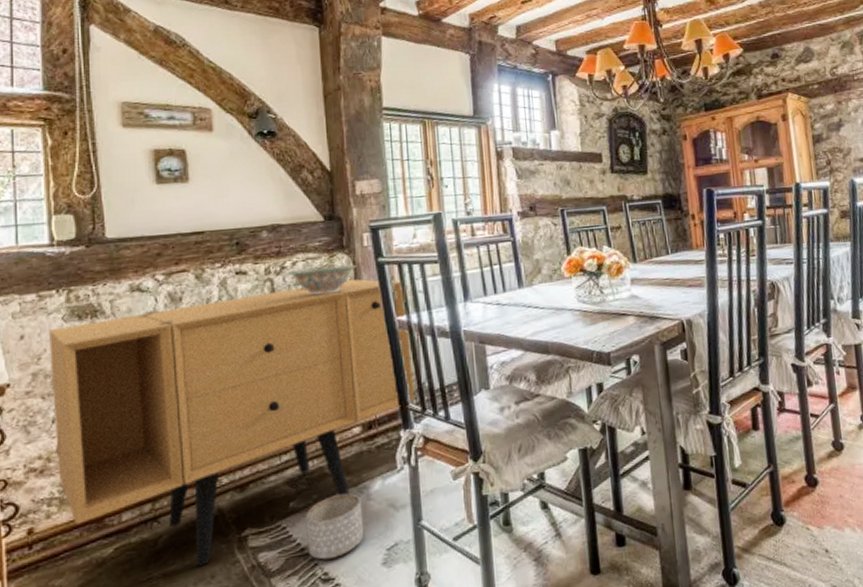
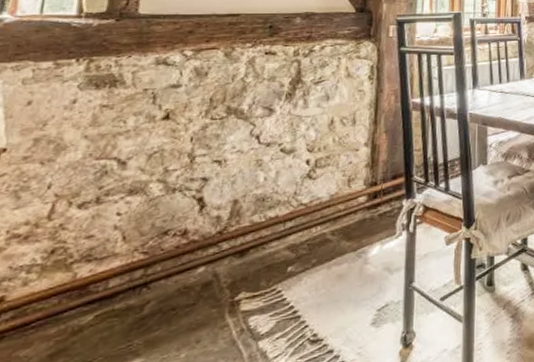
sideboard: present [49,279,414,566] -> none [44,64,422,331]
decorative bowl: present [289,264,357,296] -> none [316,51,381,77]
planter: present [305,493,365,560] -> none [301,258,358,322]

